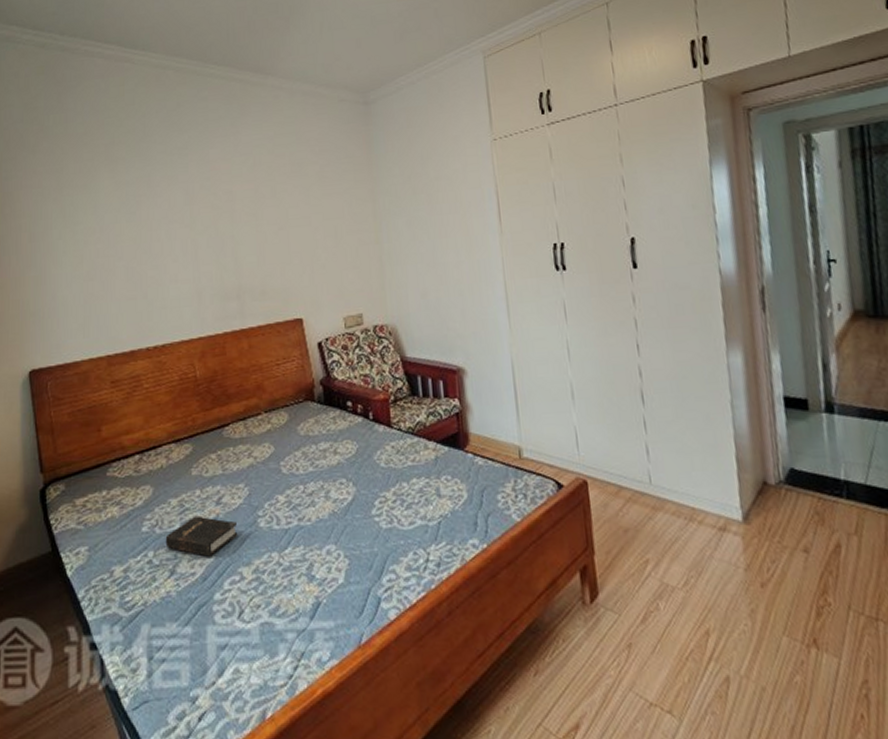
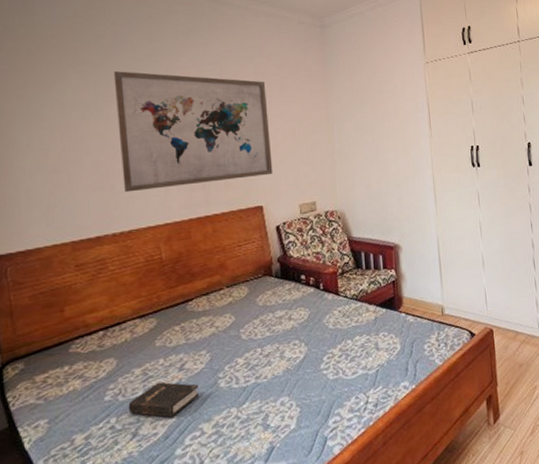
wall art: none [144,167,313,303] -> present [113,71,273,193]

